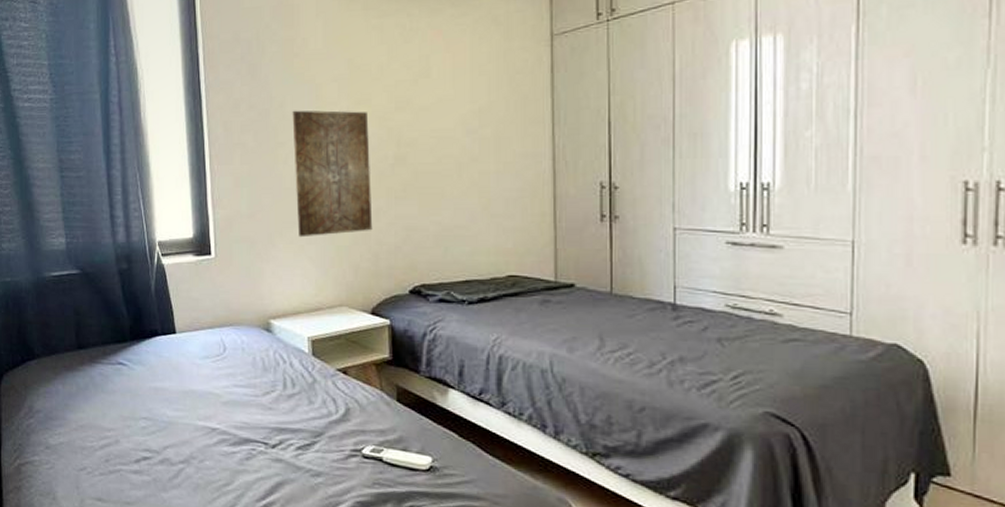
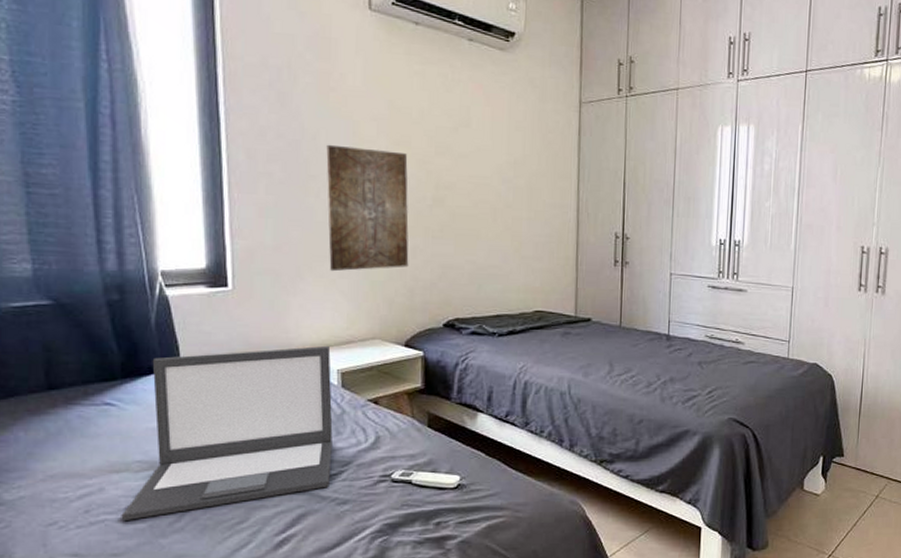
laptop: none [132,313,305,473] -> present [121,346,333,522]

